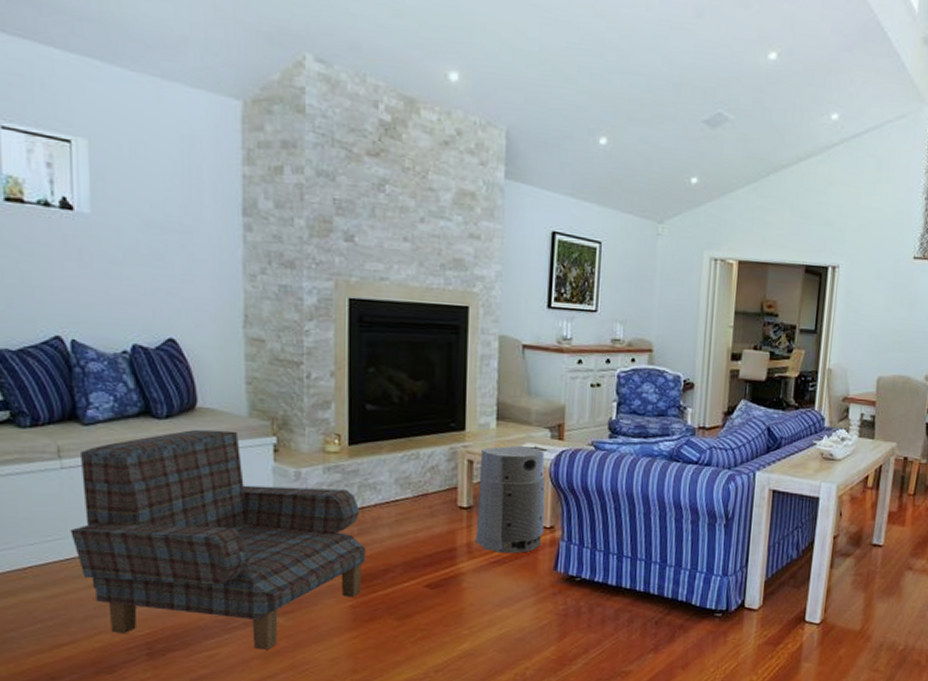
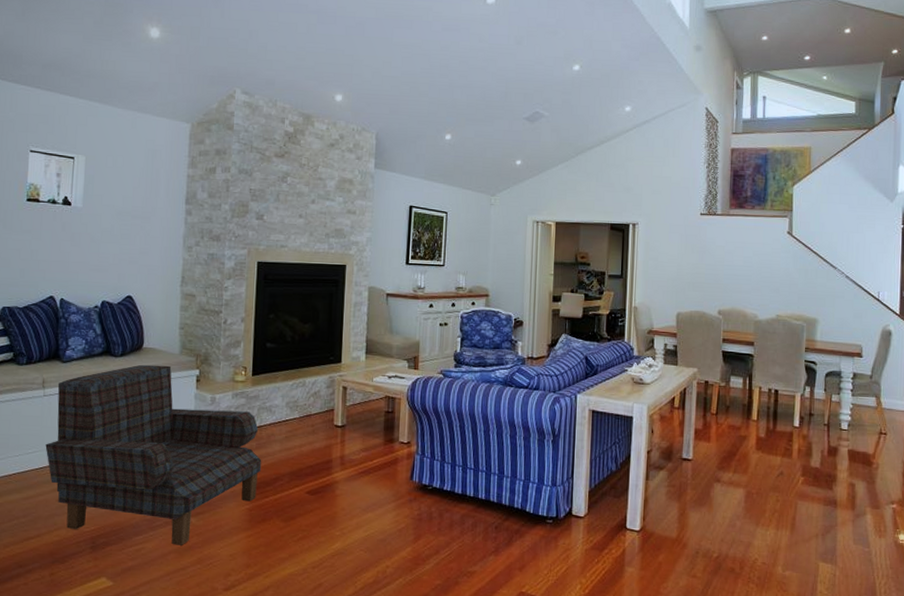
air purifier: present [475,445,546,553] -> none [347,374,404,465]

